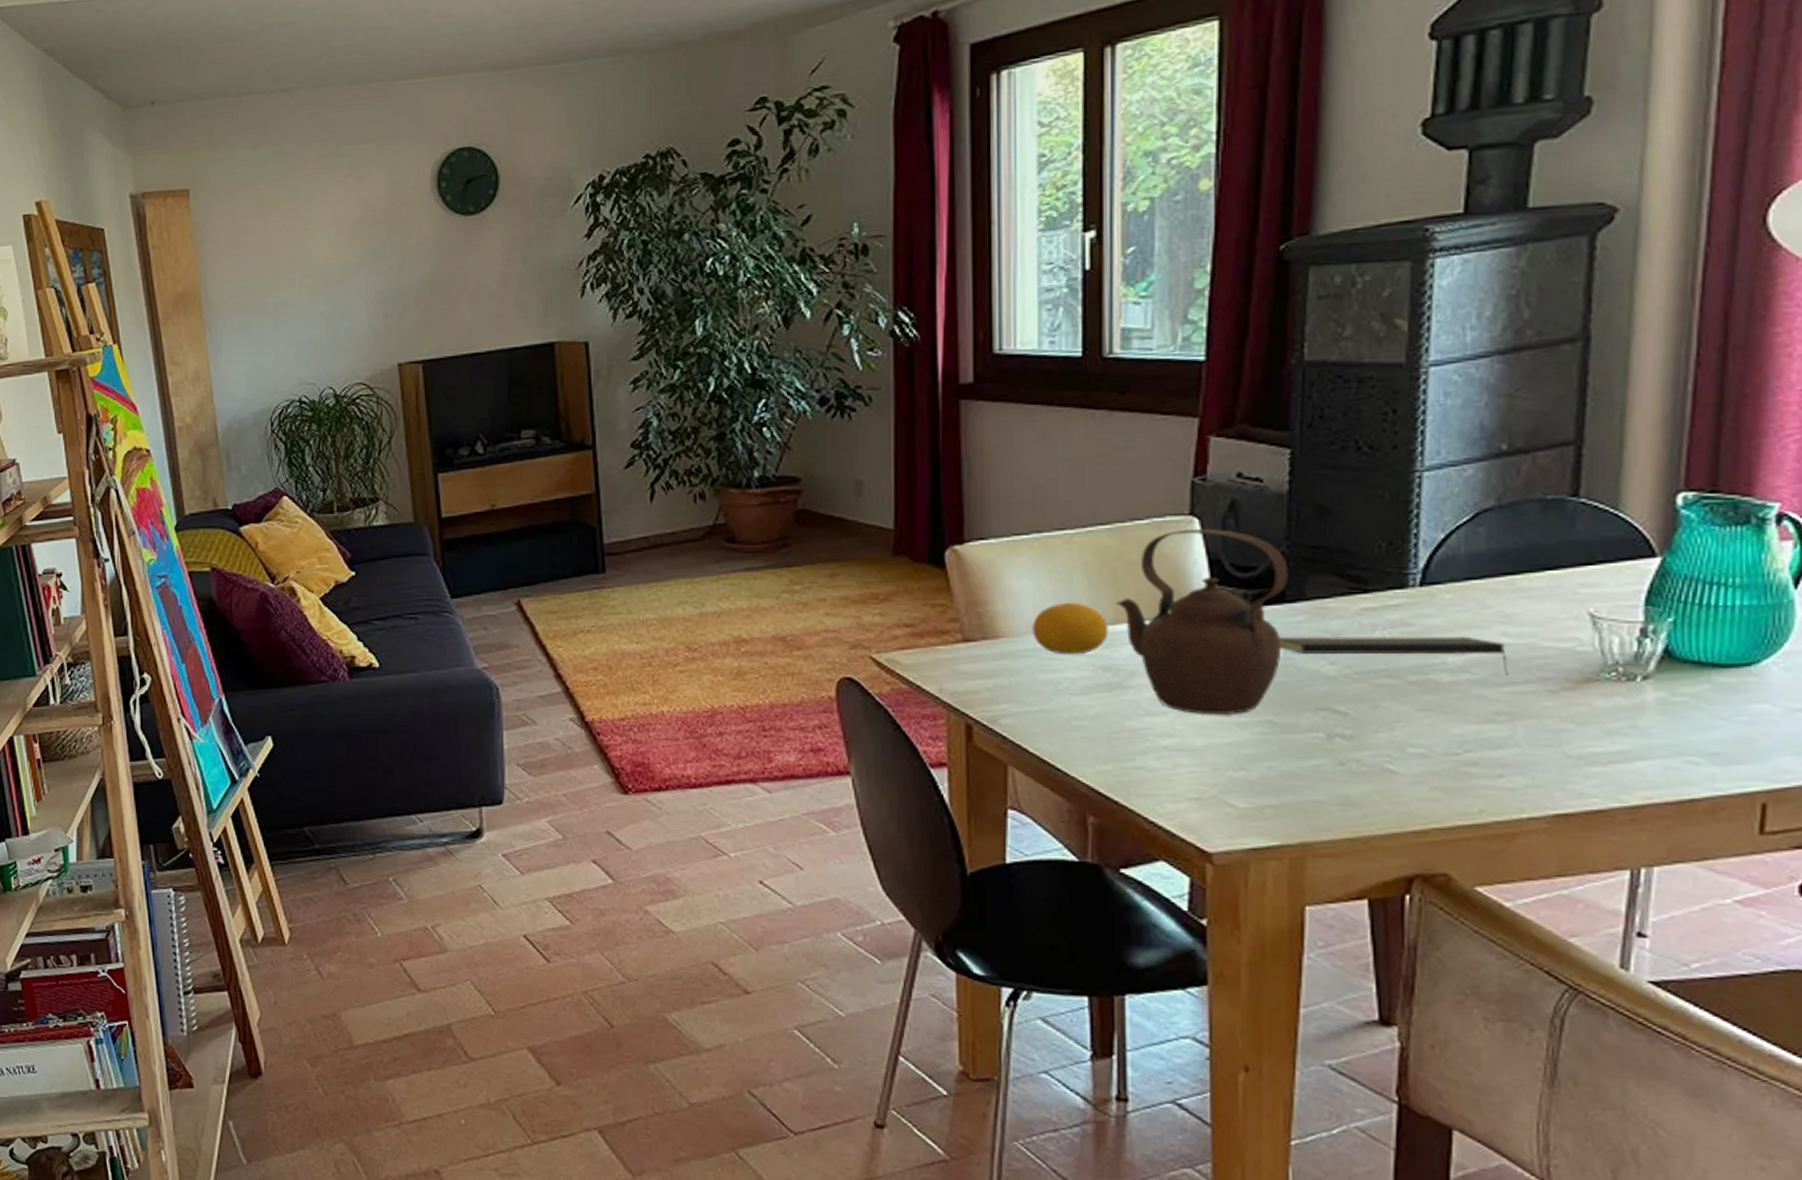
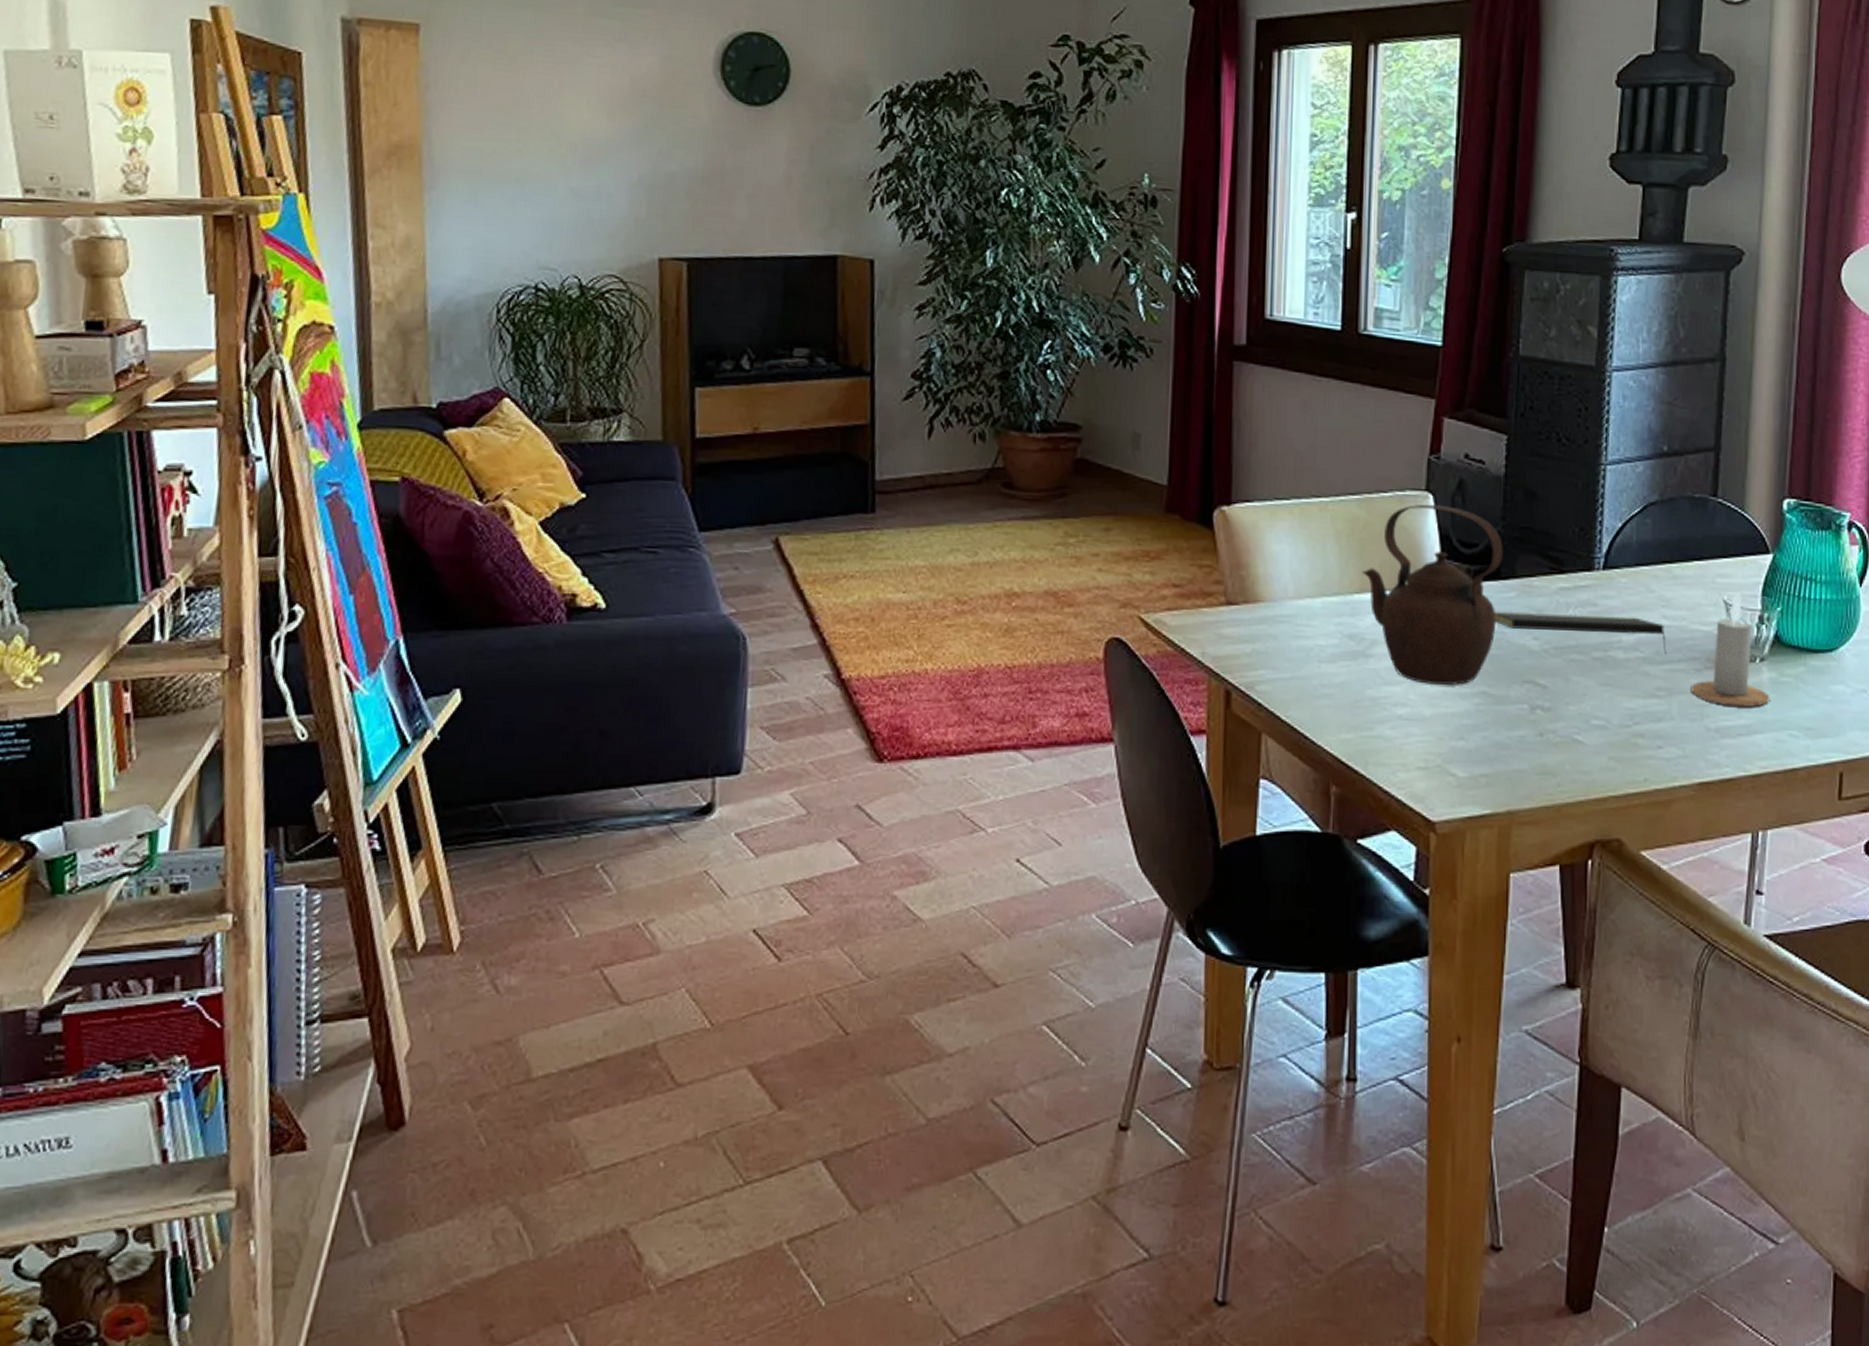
fruit: present [1031,602,1109,655] -> none [1287,569,1355,622]
candle: none [1542,603,1657,732] -> present [1691,592,1770,708]

